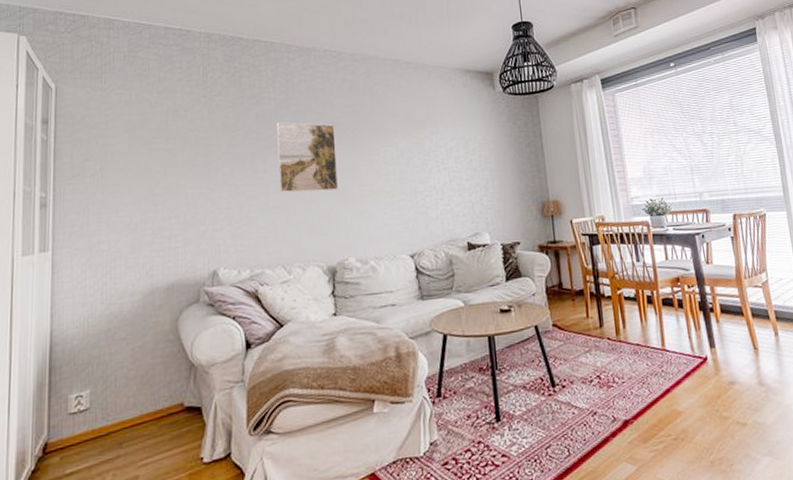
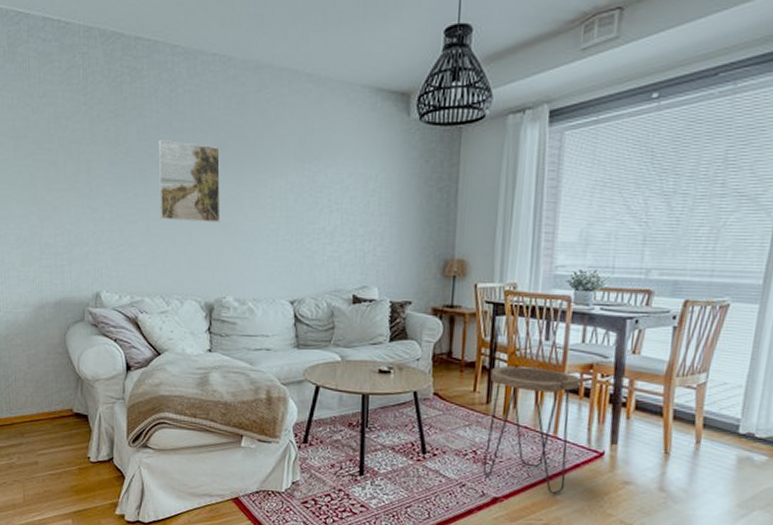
side table: none [598,287,683,408] -> present [482,366,580,495]

